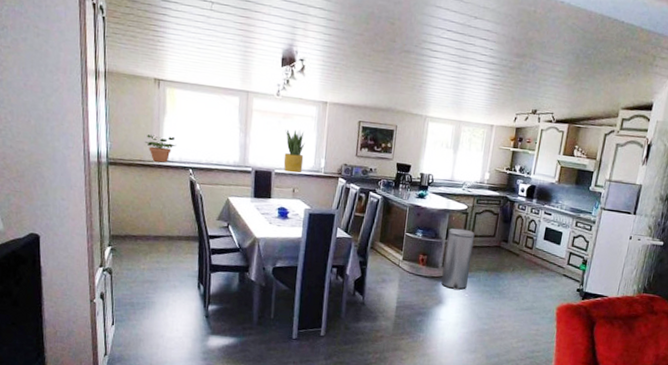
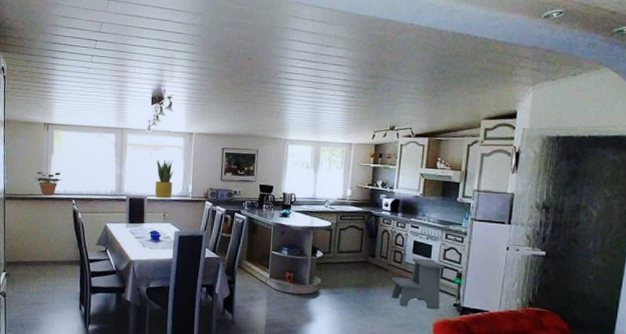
pedal bin: present [441,228,475,290] -> none [309,244,341,307]
step stool: none [520,244,572,294] -> present [391,258,445,309]

